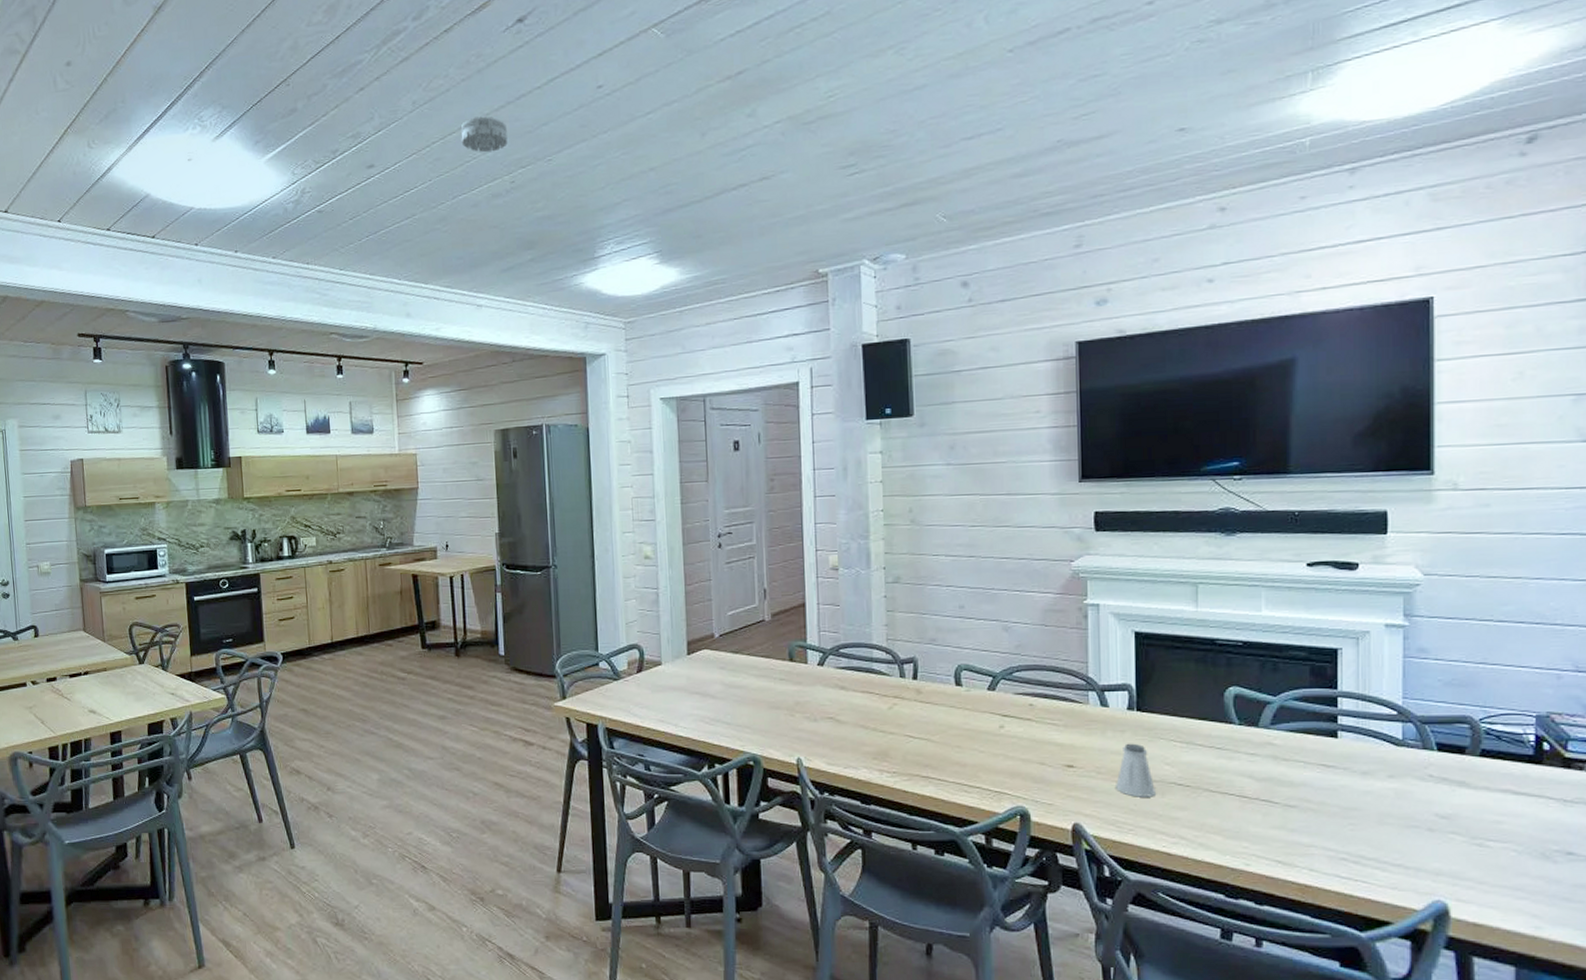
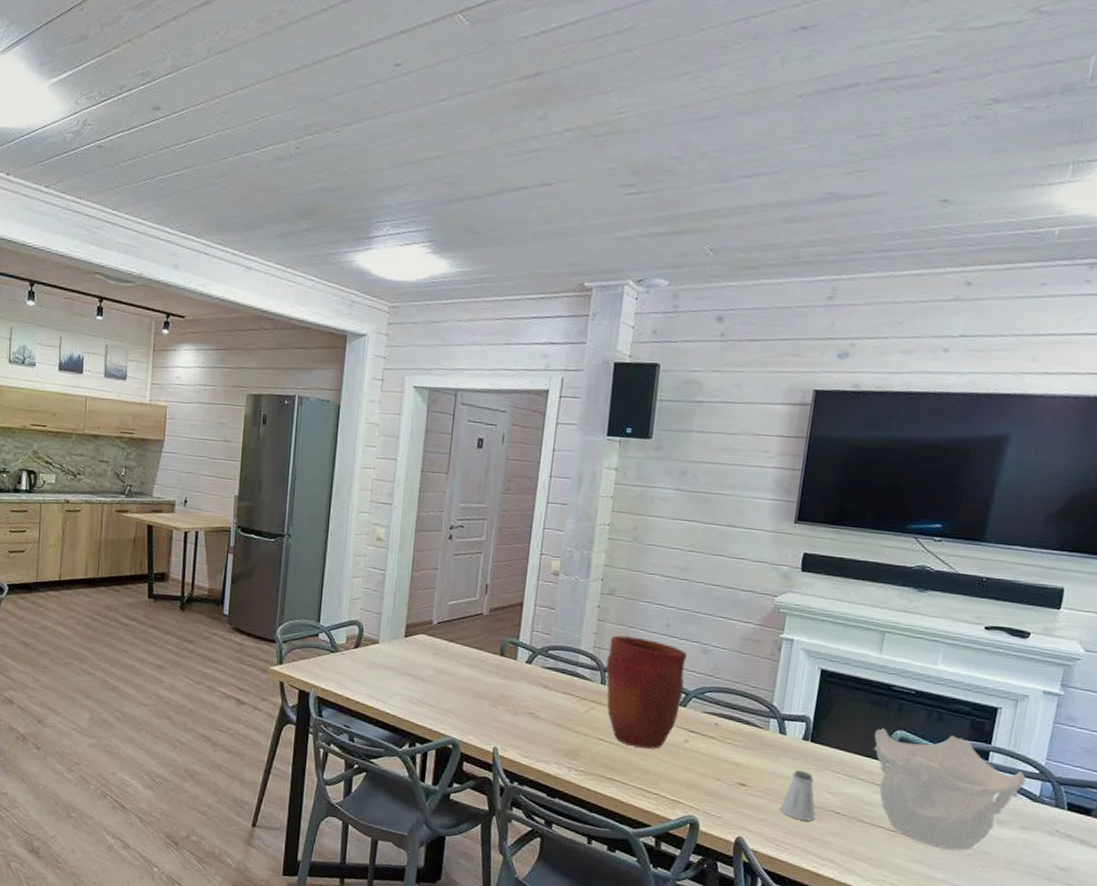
smoke detector: present [460,116,508,153] -> none [252,75,300,114]
vase: none [902,623,990,740] -> present [605,635,687,749]
decorative bowl: none [1205,685,1385,810] -> present [873,728,1027,851]

